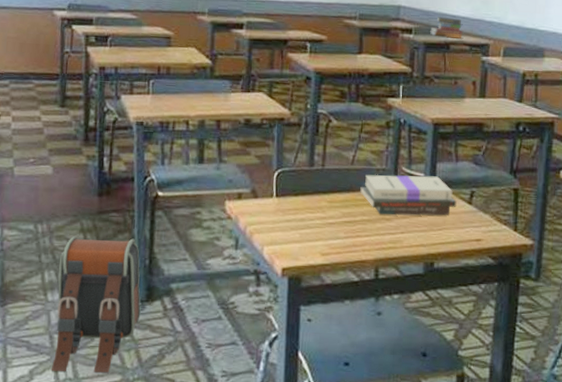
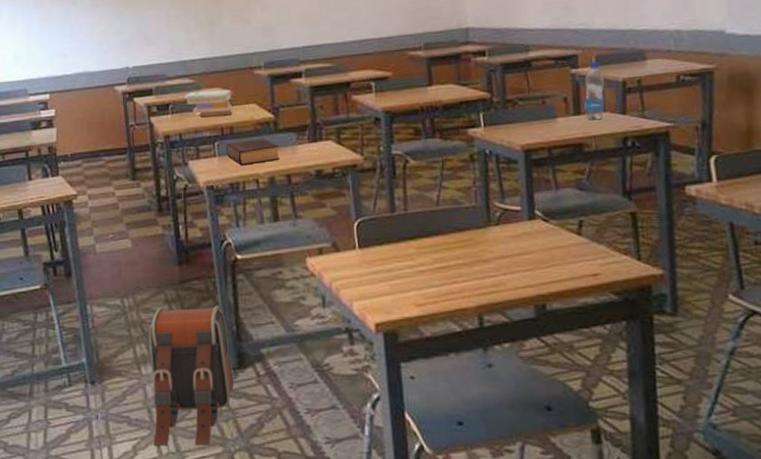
books: none [125,27,173,56] -> present [184,89,232,118]
book: none [161,82,213,106] -> present [226,138,280,166]
books: present [360,174,457,215] -> none [450,208,564,257]
books: present [430,17,463,39] -> none [506,31,545,56]
bottle: none [488,52,508,105] -> present [584,61,605,121]

